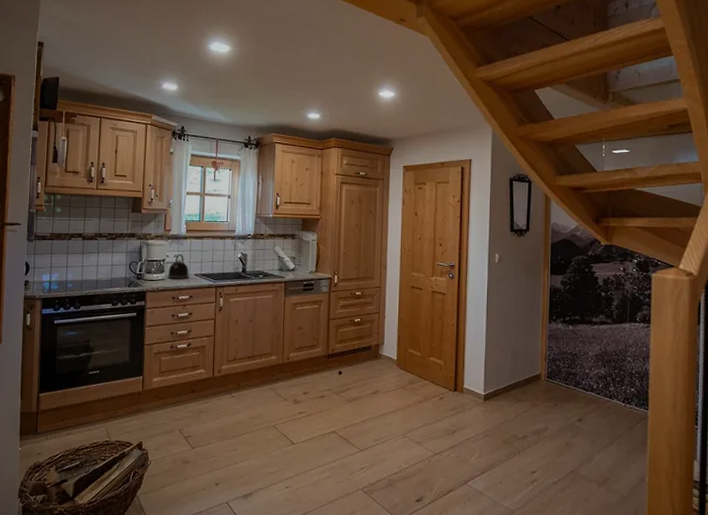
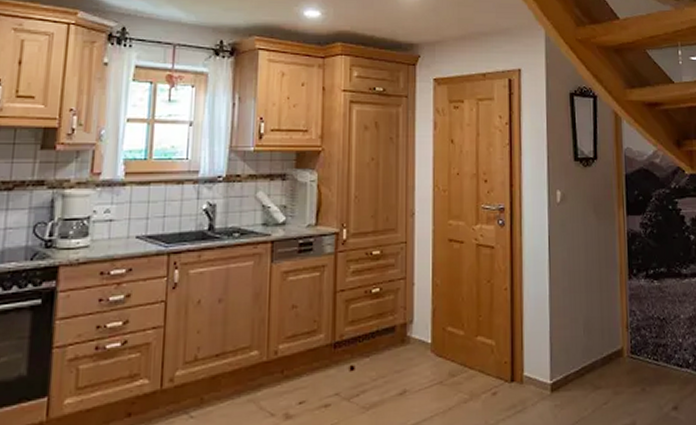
kettle: present [167,253,189,280] -> none [93,207,128,246]

